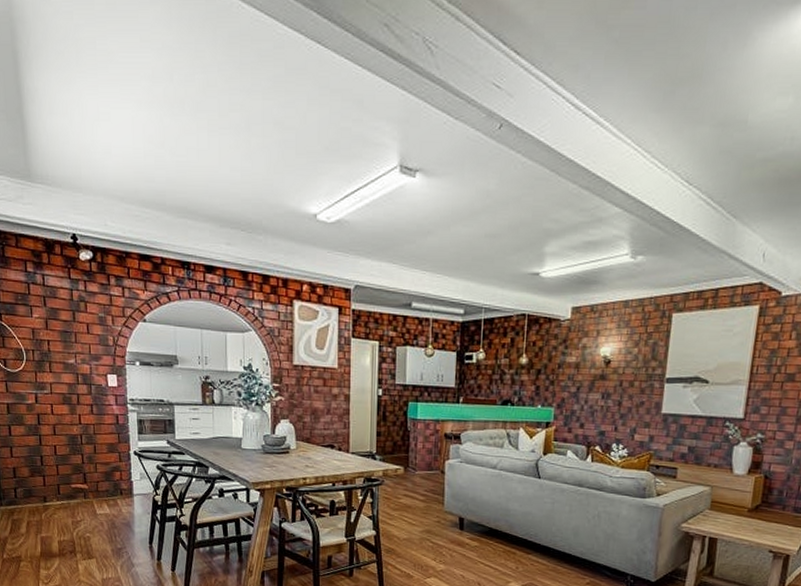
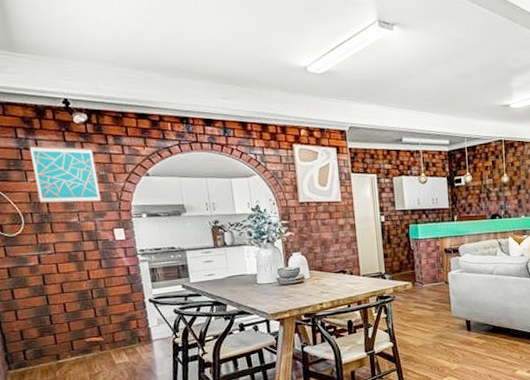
wall art: none [36,281,98,345] -> present [29,146,101,203]

